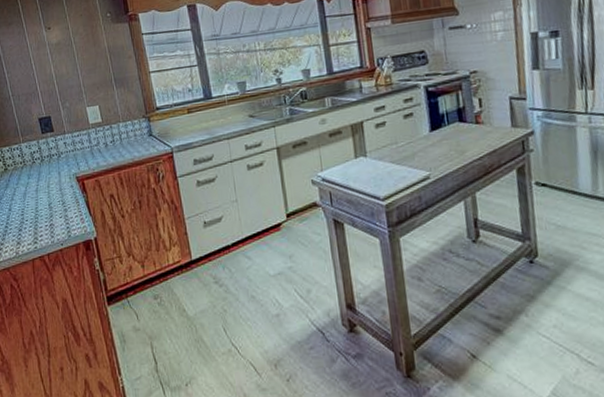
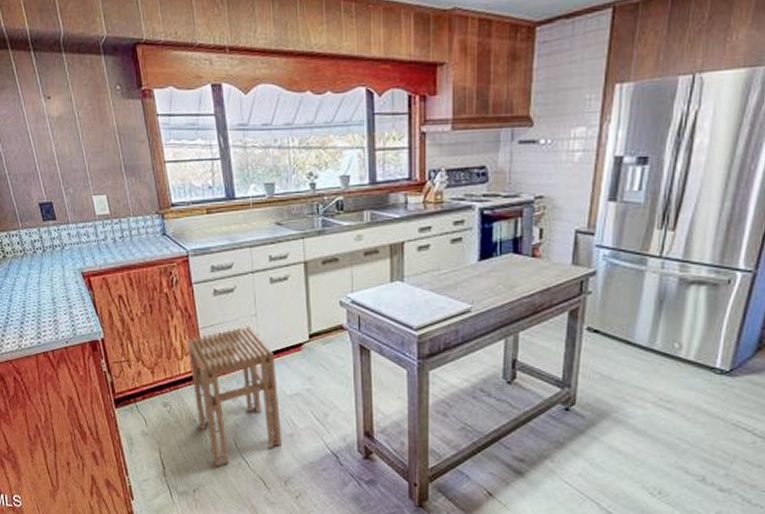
stool: none [174,211,270,357] -> present [186,326,283,468]

